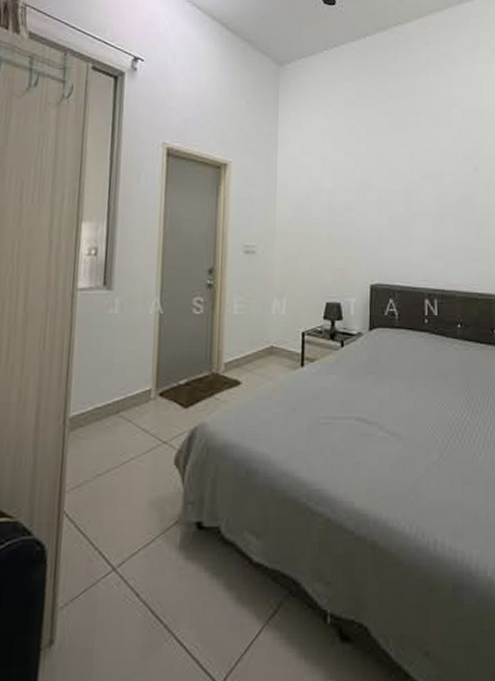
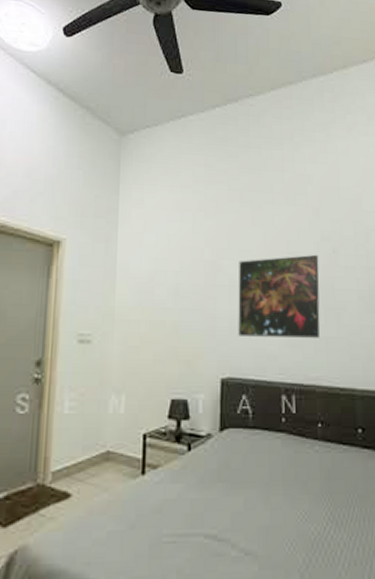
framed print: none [386,172,462,249] -> present [238,254,320,338]

